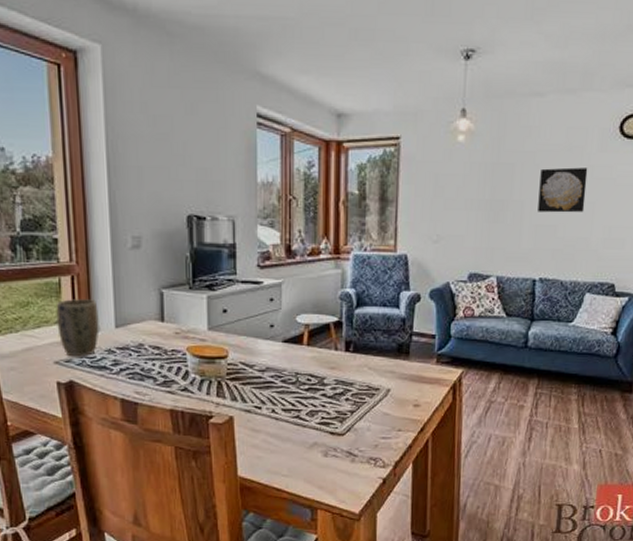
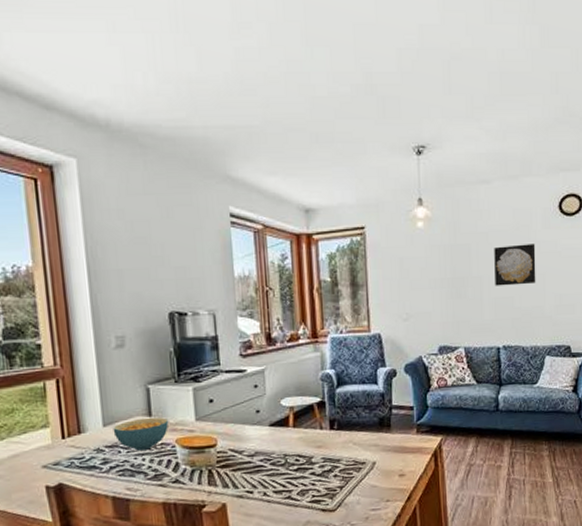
plant pot: present [56,299,99,357] -> none [41,400,87,459]
cereal bowl: none [125,322,181,355] -> present [113,417,169,451]

